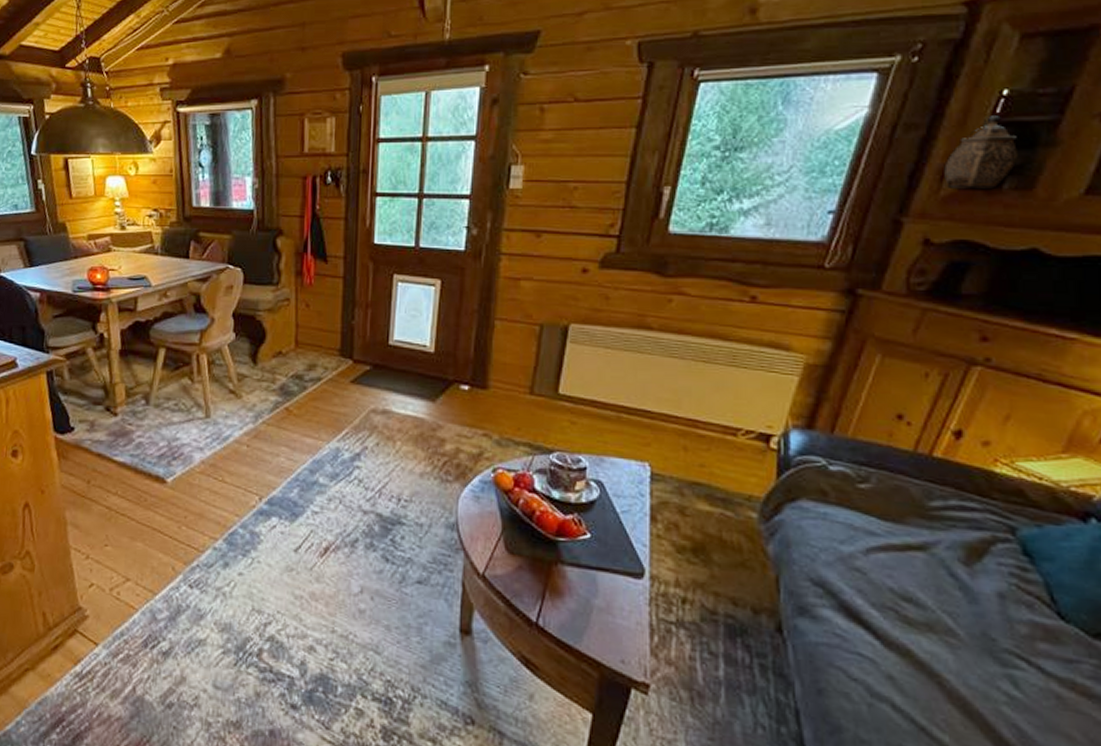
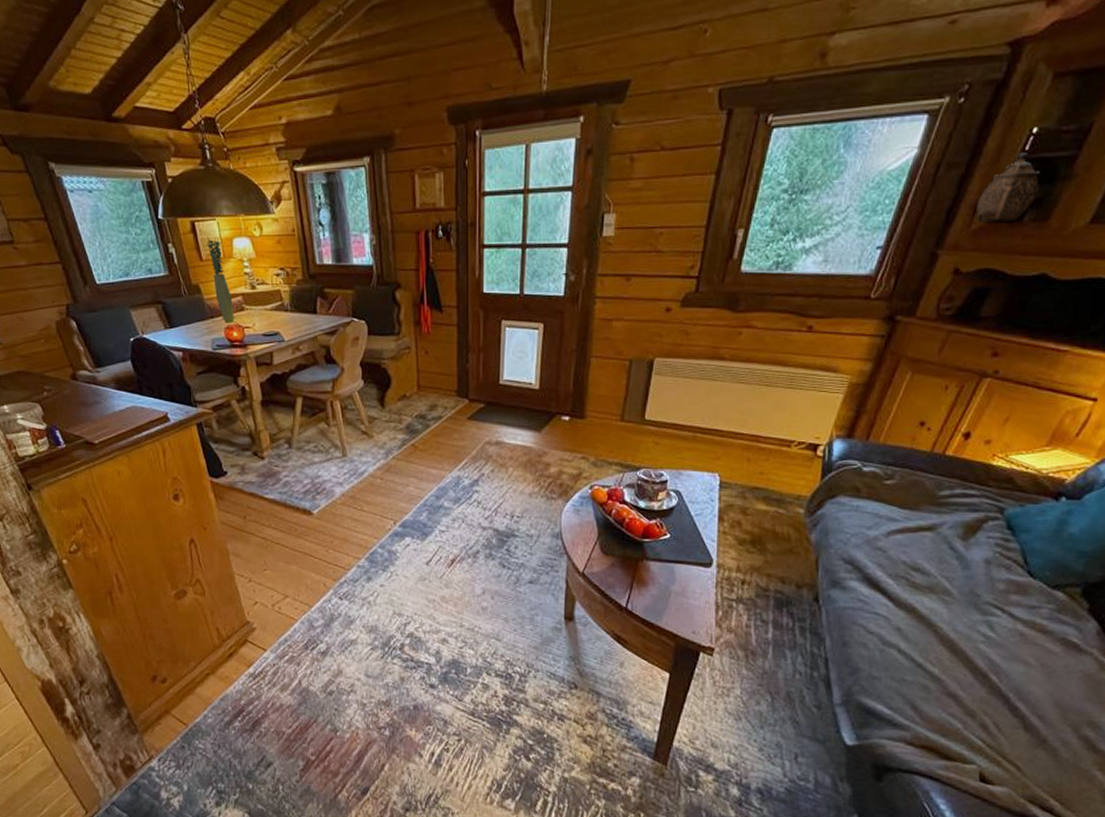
vase: none [78,174,100,265] -> present [206,237,235,324]

